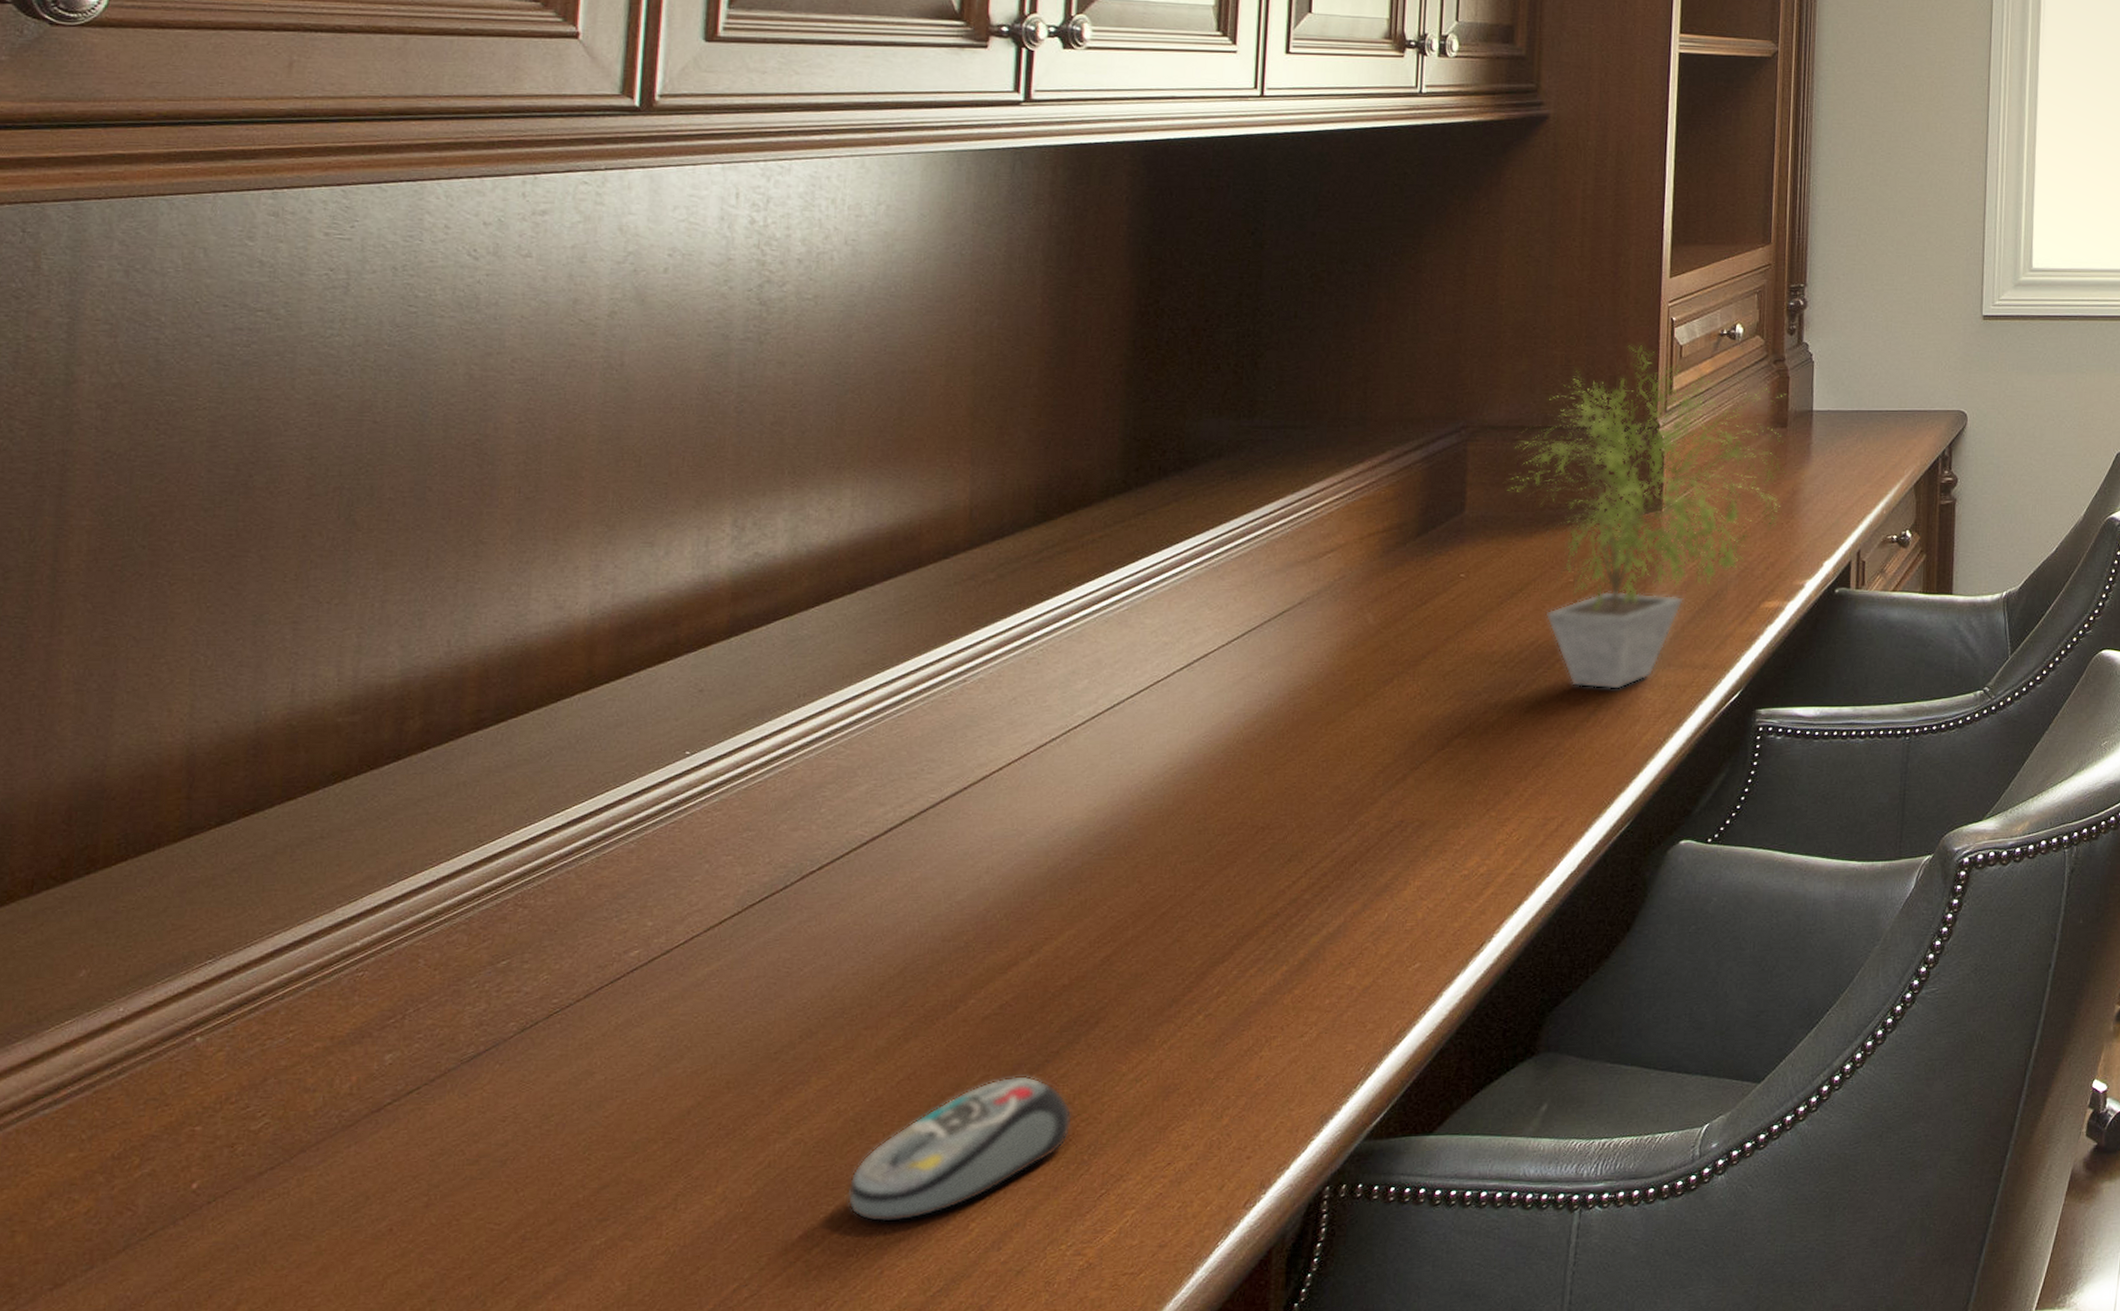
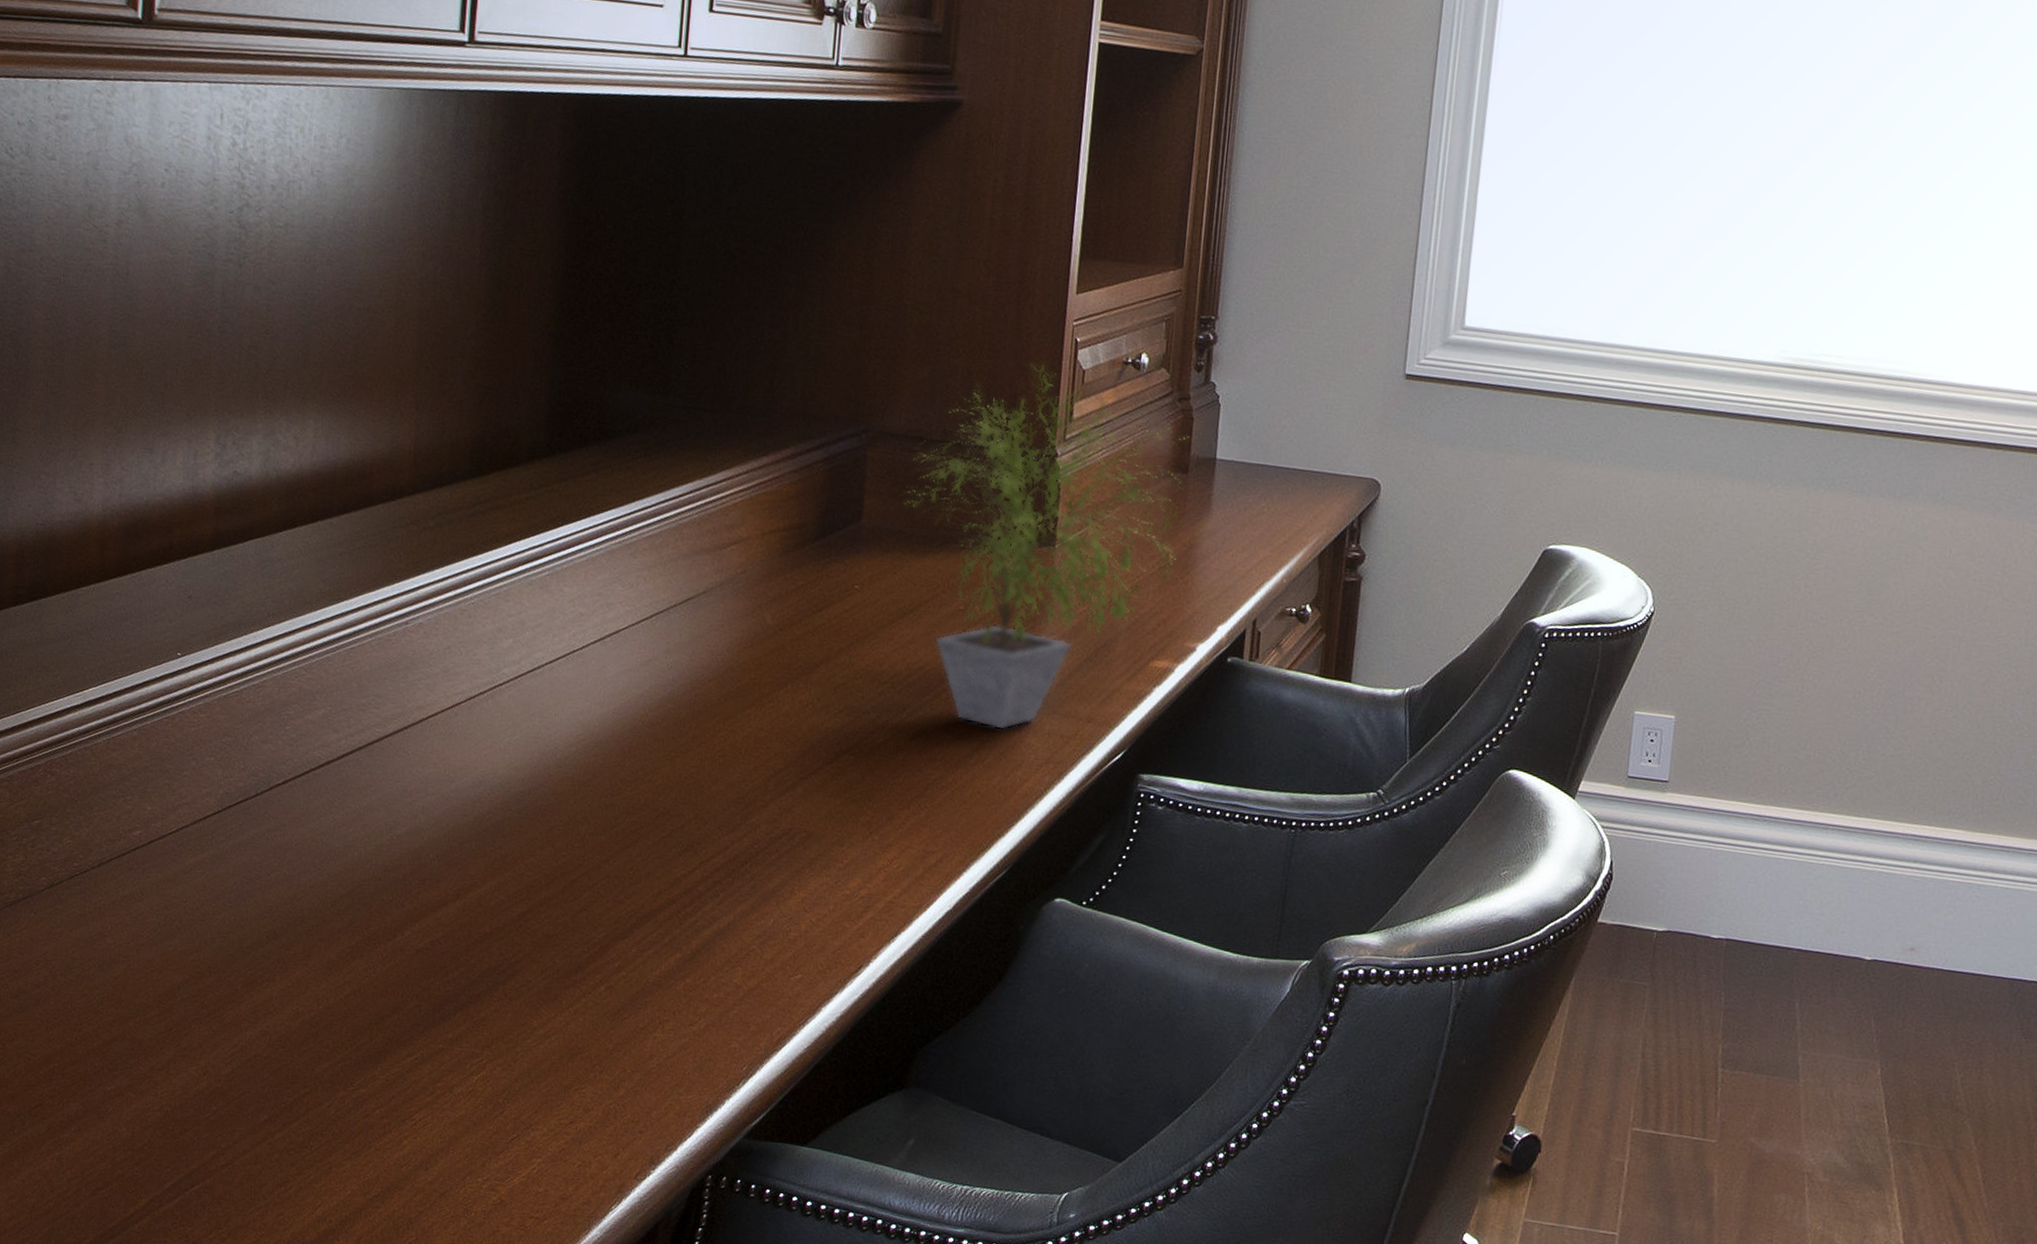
computer mouse: present [847,1075,1072,1223] -> none [303,1010,490,1126]

